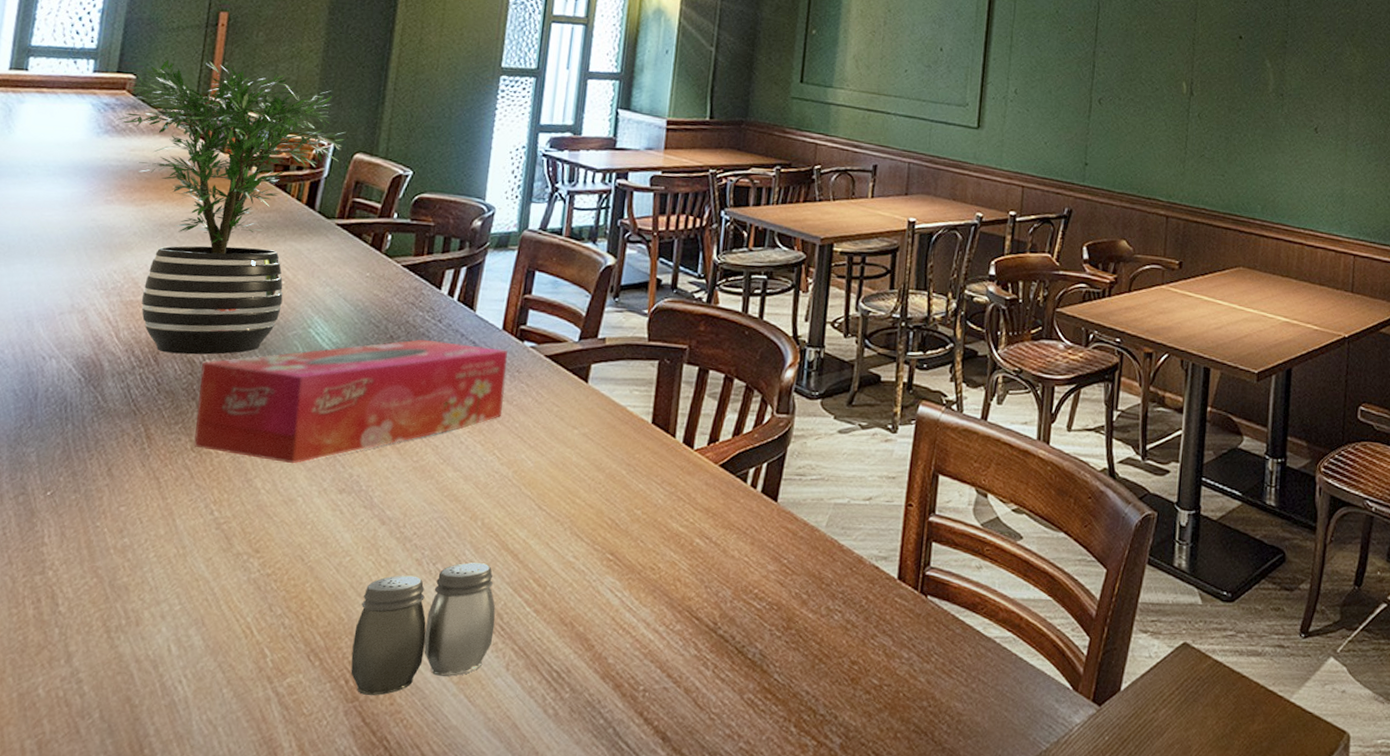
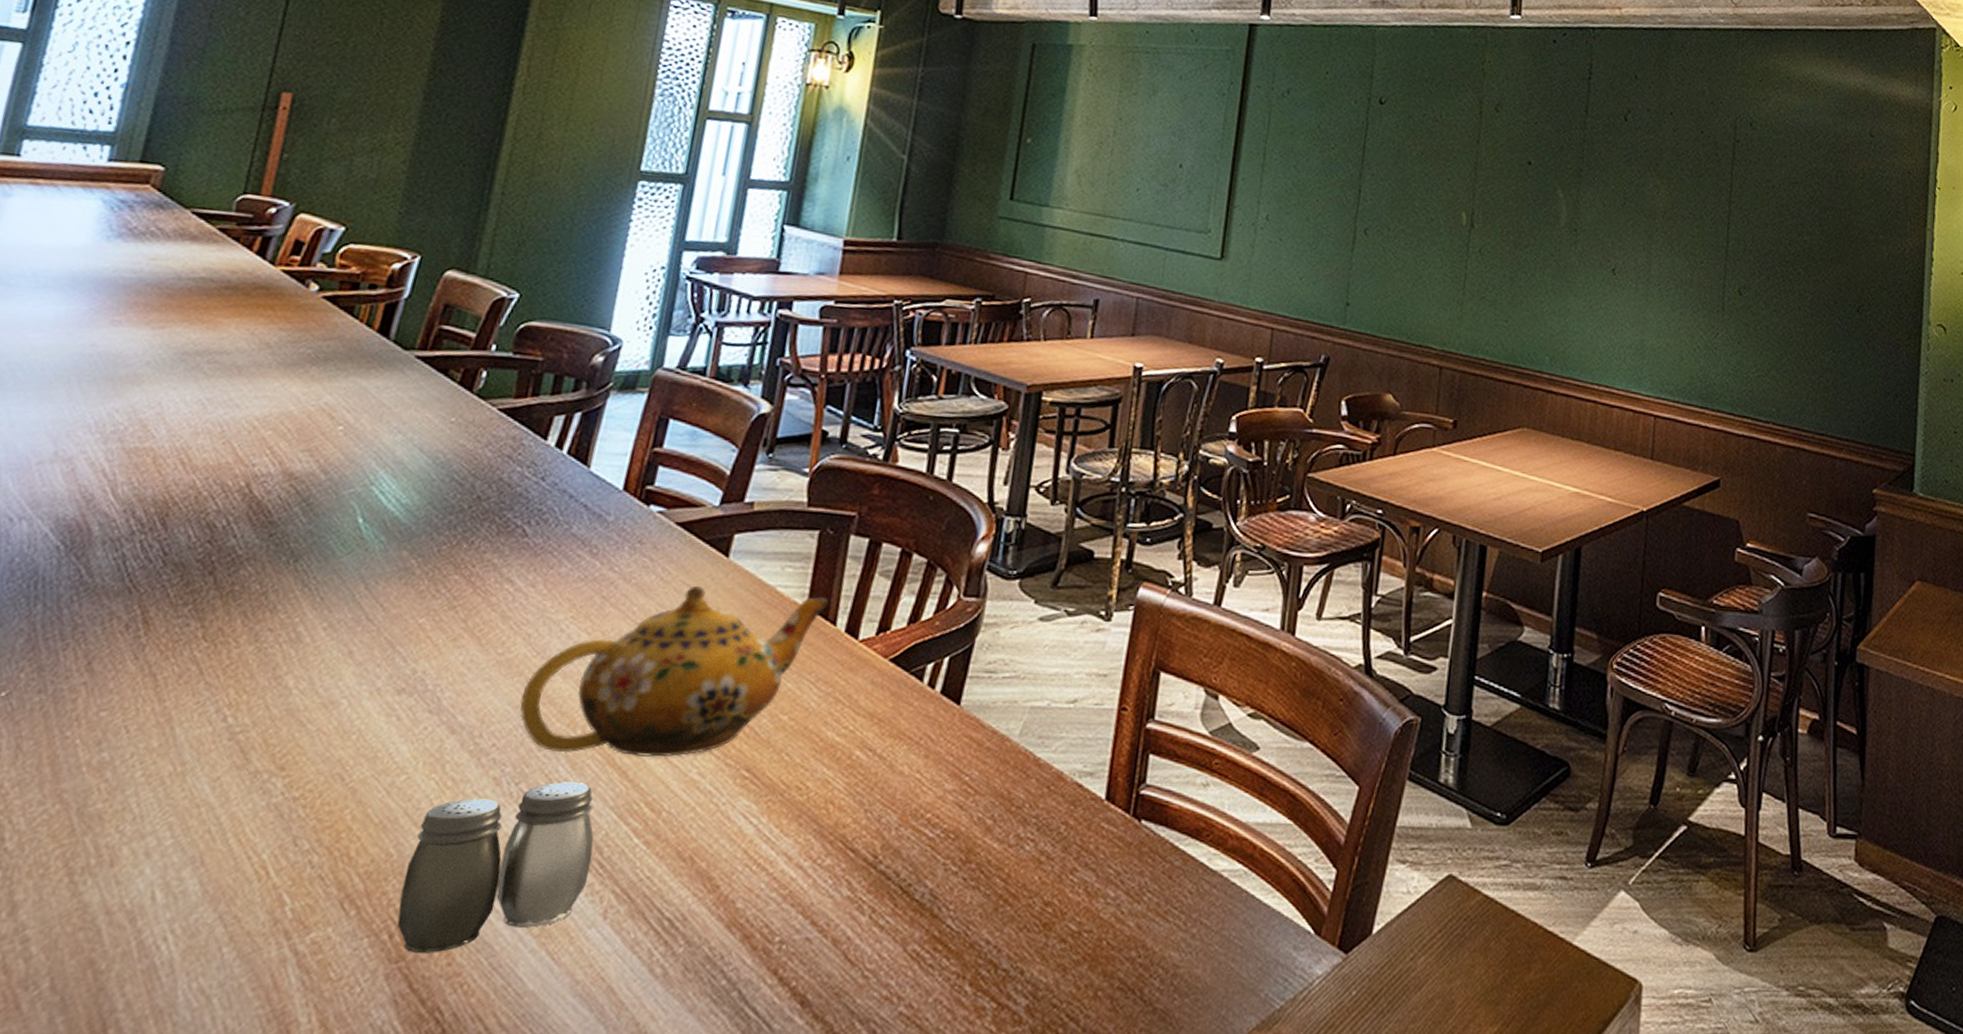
potted plant: present [118,60,345,355] -> none [136,149,435,518]
tissue box: present [194,339,508,464] -> none [206,501,628,657]
teapot: none [433,406,669,543] -> present [520,585,829,757]

